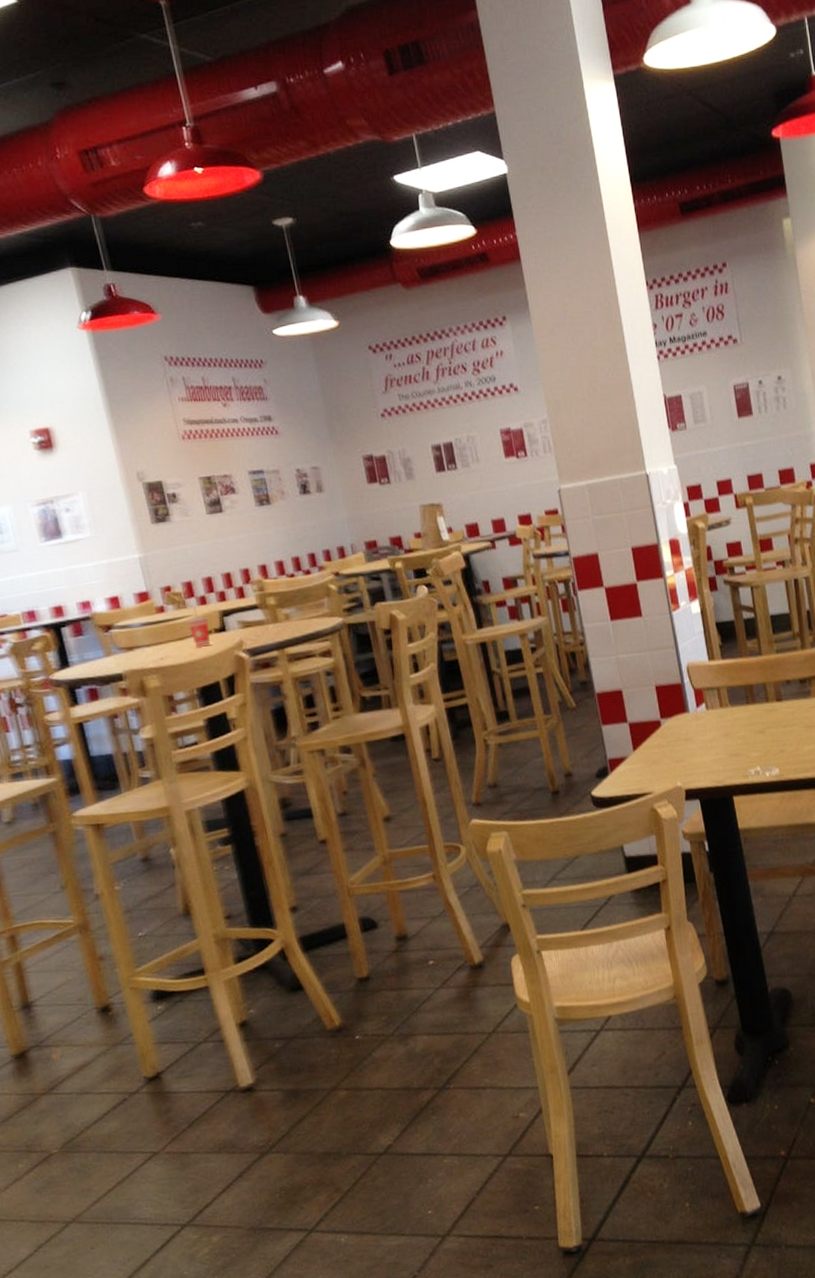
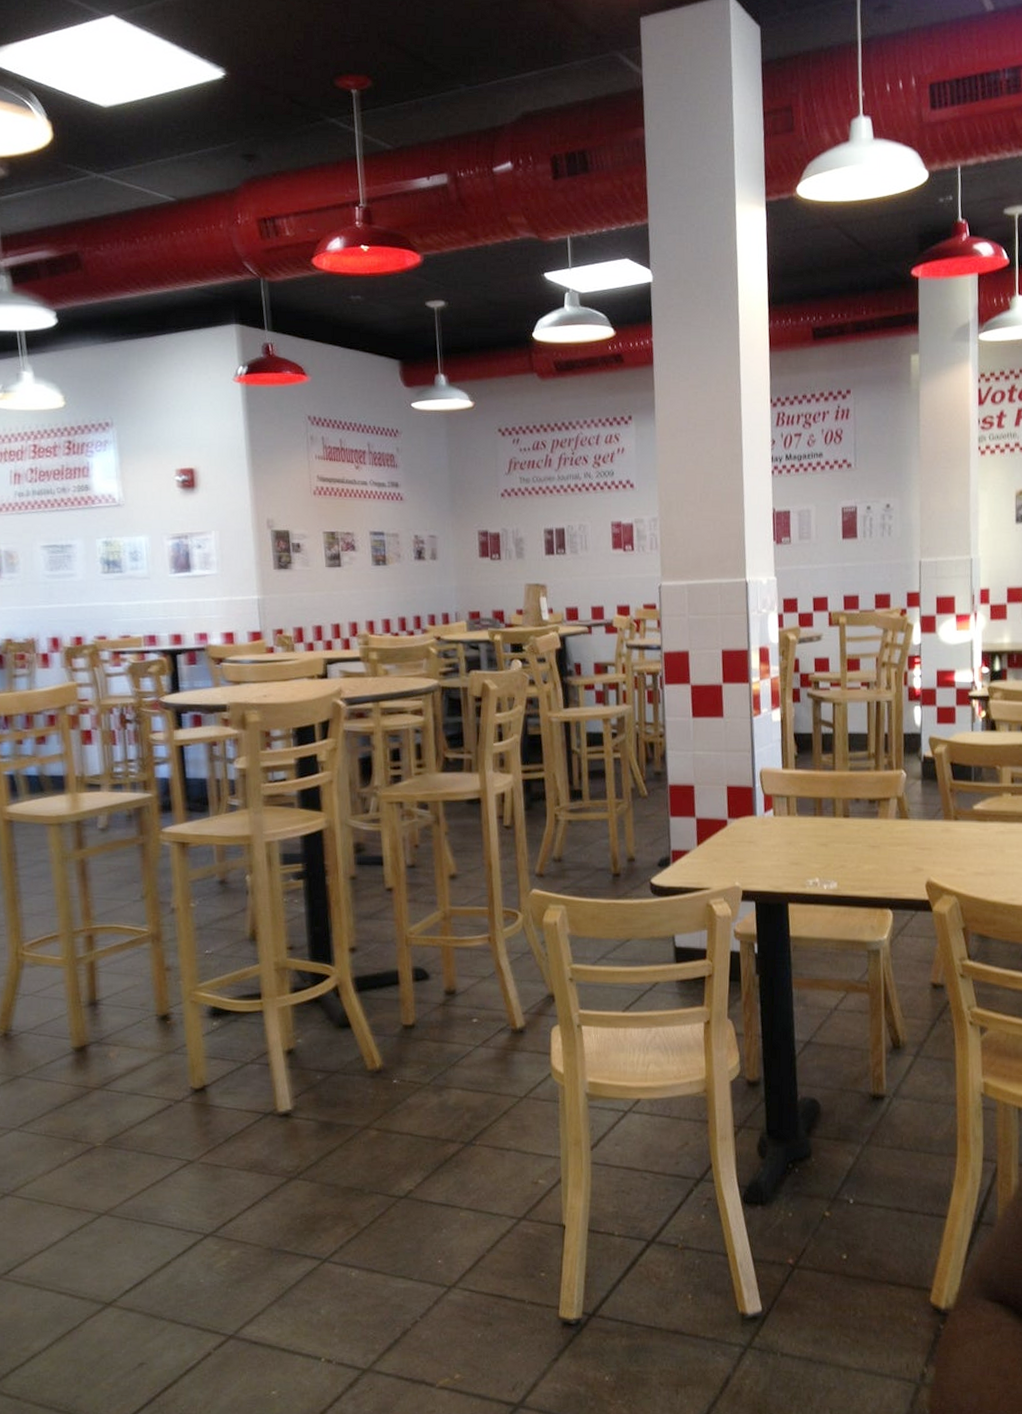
beverage cup: present [179,604,210,648] -> none [288,647,313,690]

